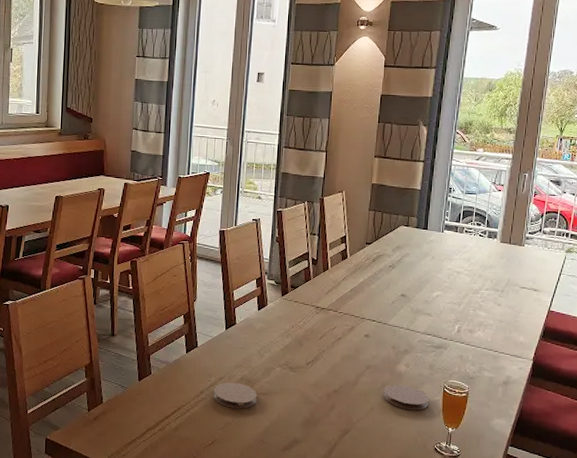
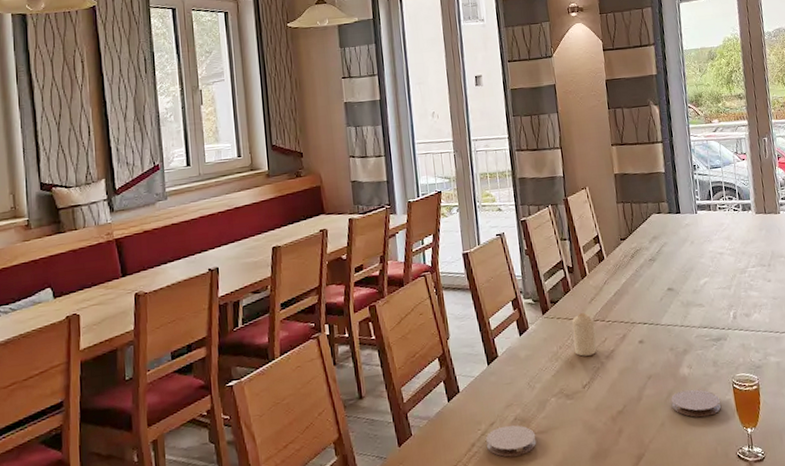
candle: none [305,301,328,339] -> present [572,313,597,356]

